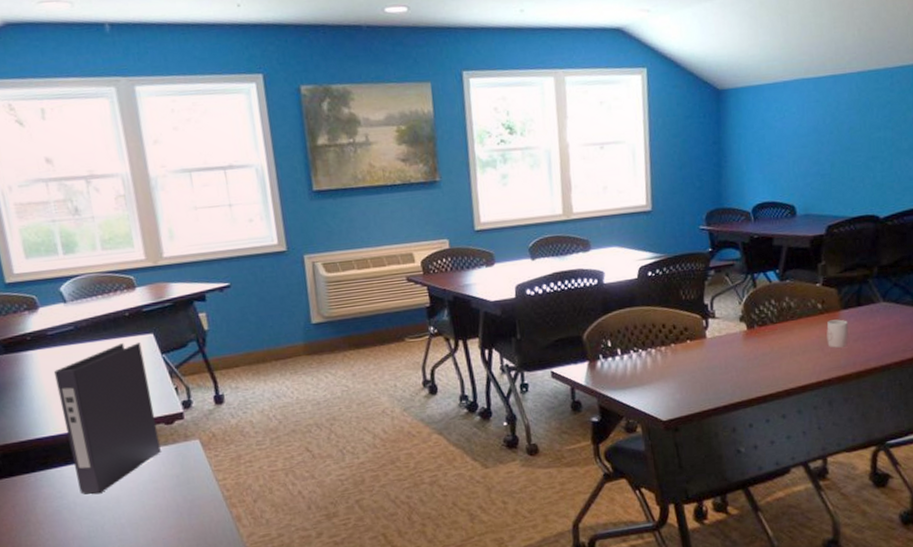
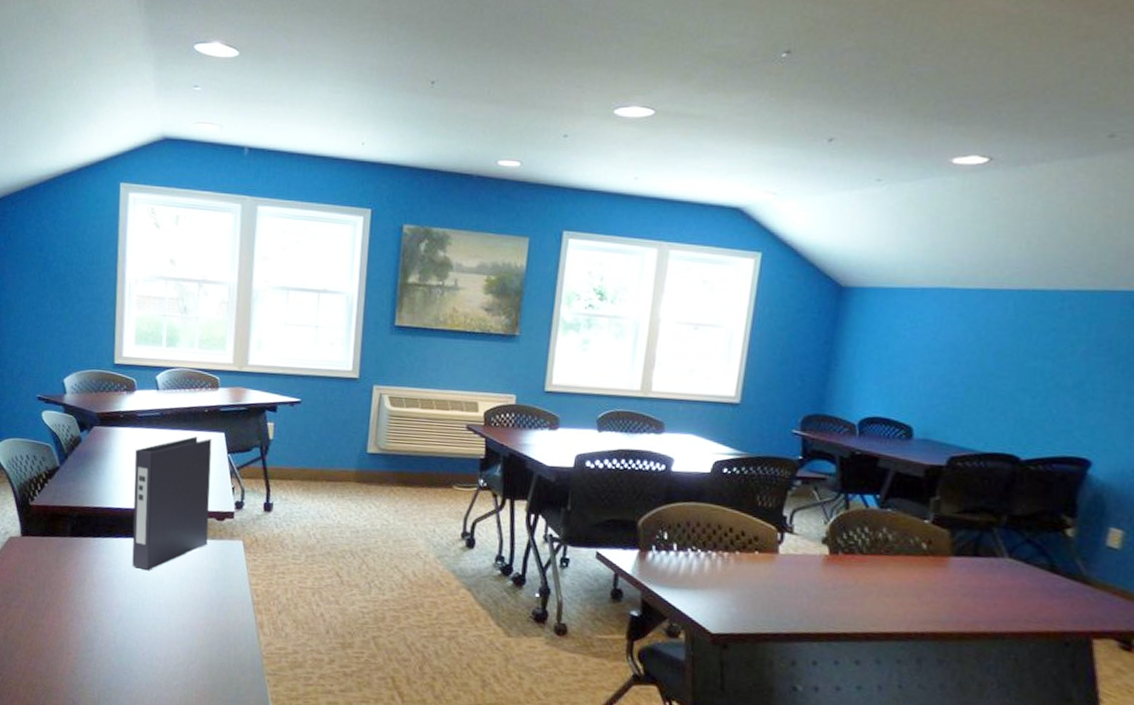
mug: present [826,319,849,349] -> none [927,565,958,601]

